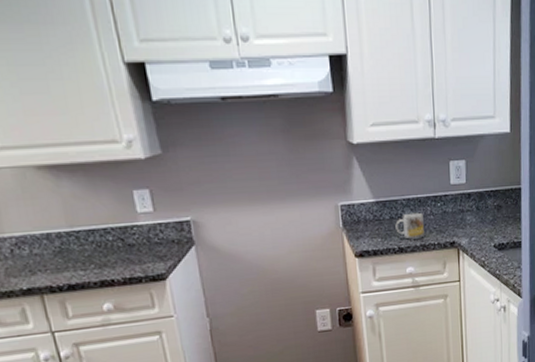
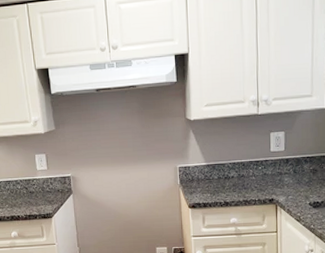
mug: present [395,212,424,239] -> none [222,174,247,196]

